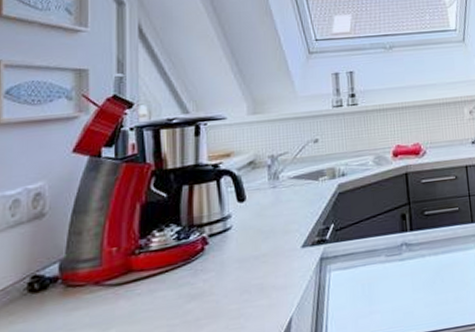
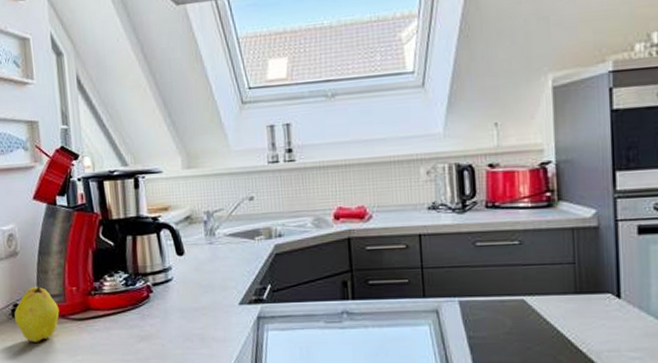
fruit: none [30,251,93,320] -> present [14,286,60,342]

